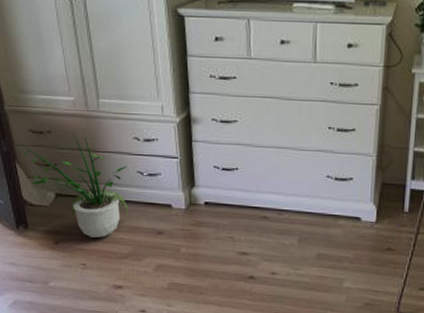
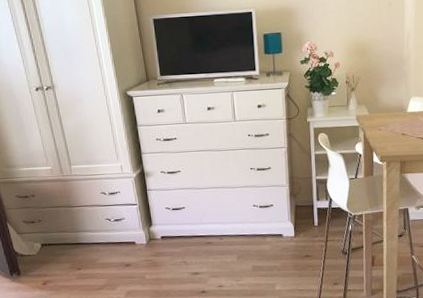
potted plant: present [21,131,129,238] -> none [10,193,102,276]

